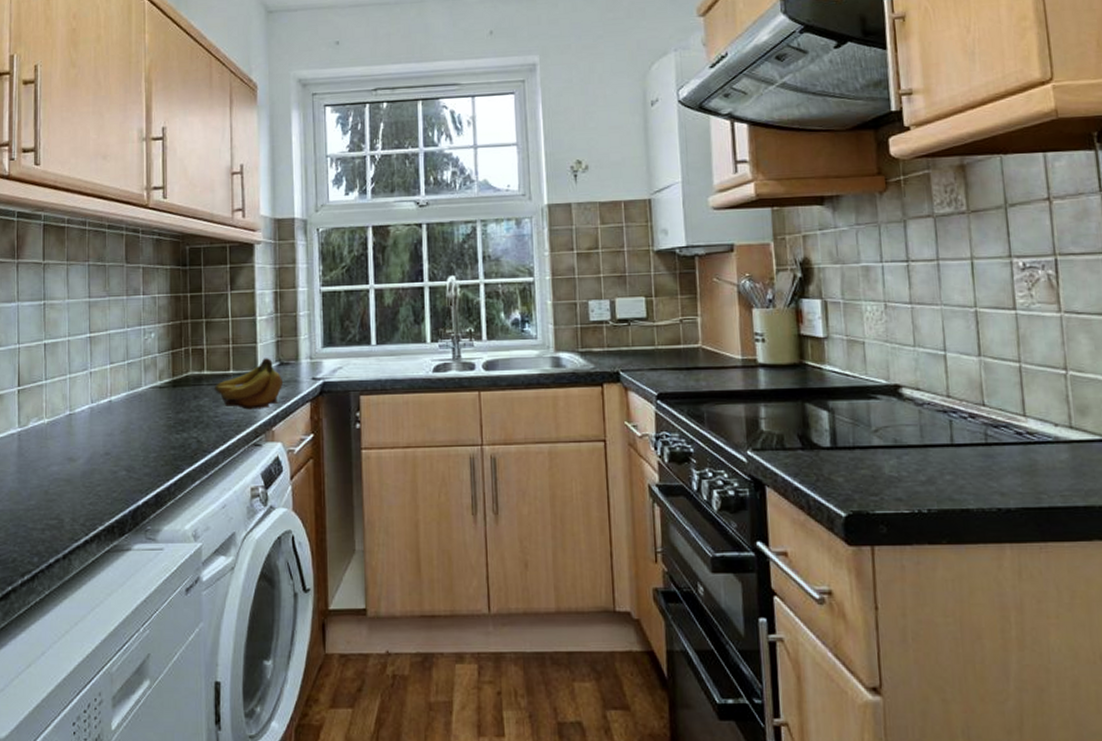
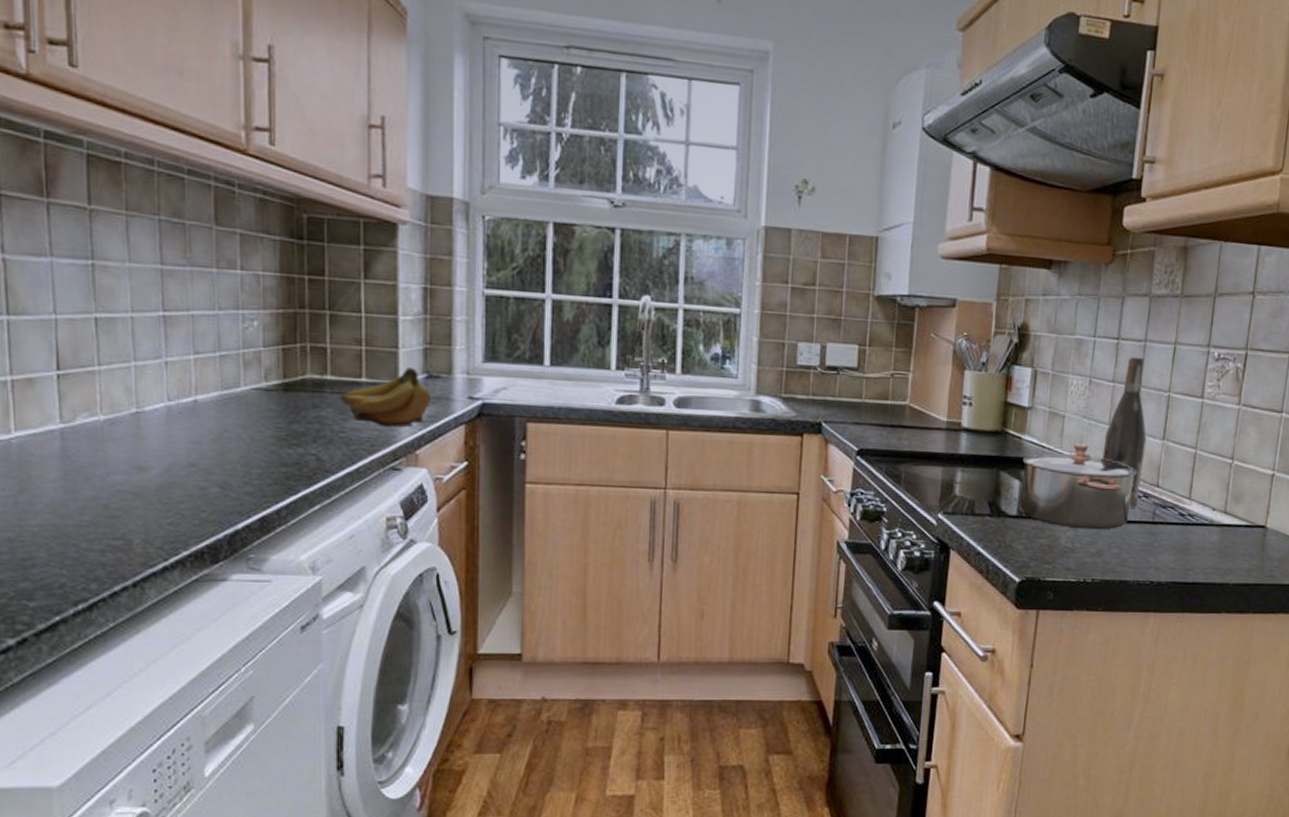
cooking pot: none [827,368,957,456] -> present [1019,443,1137,530]
wine bottle: none [912,276,965,430] -> present [1102,356,1147,508]

